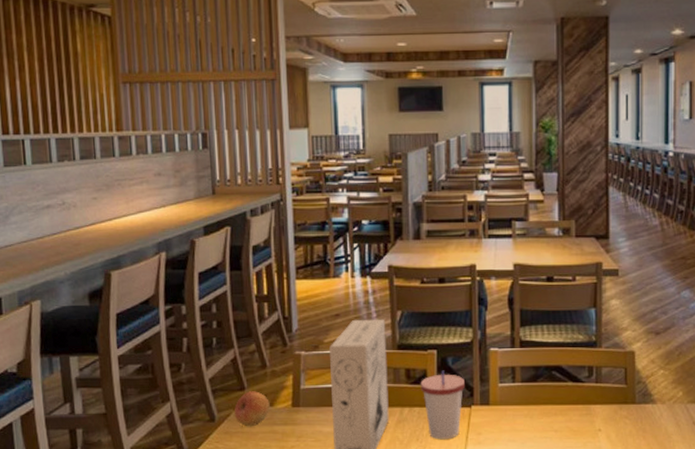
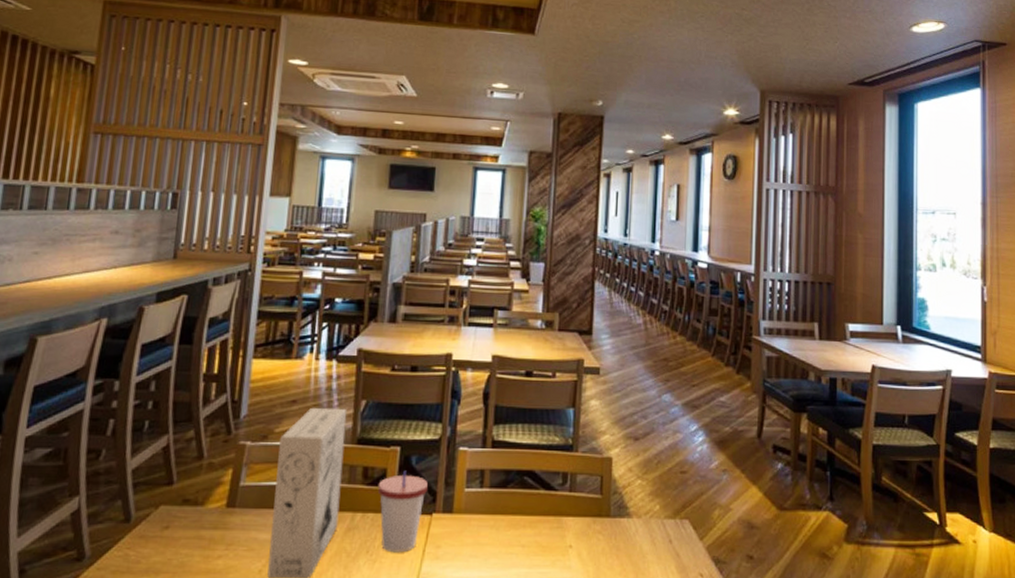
fruit: present [234,391,270,427] -> none [154,486,201,530]

